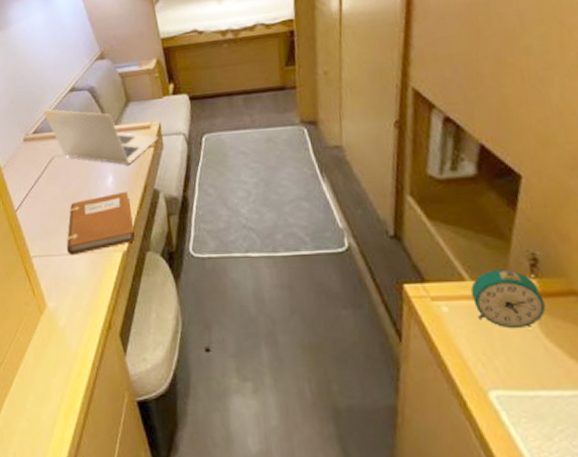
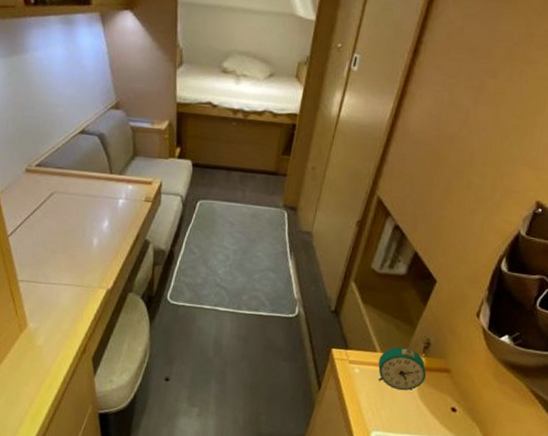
laptop: present [43,109,159,165] -> none [49,145,158,214]
notebook: present [66,191,135,256] -> none [54,236,121,286]

